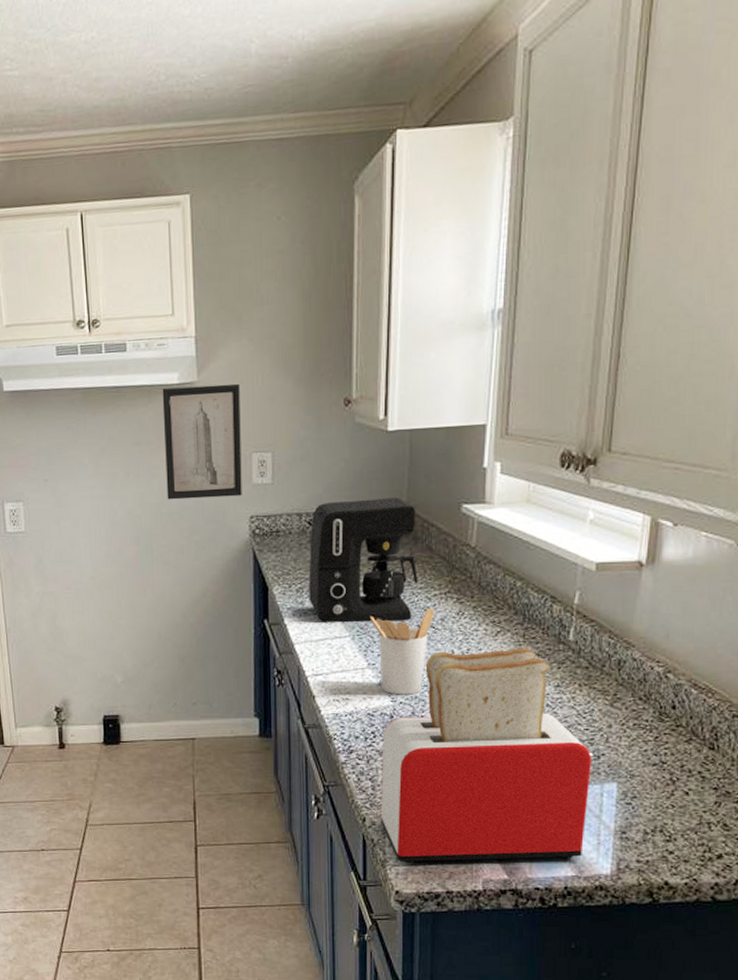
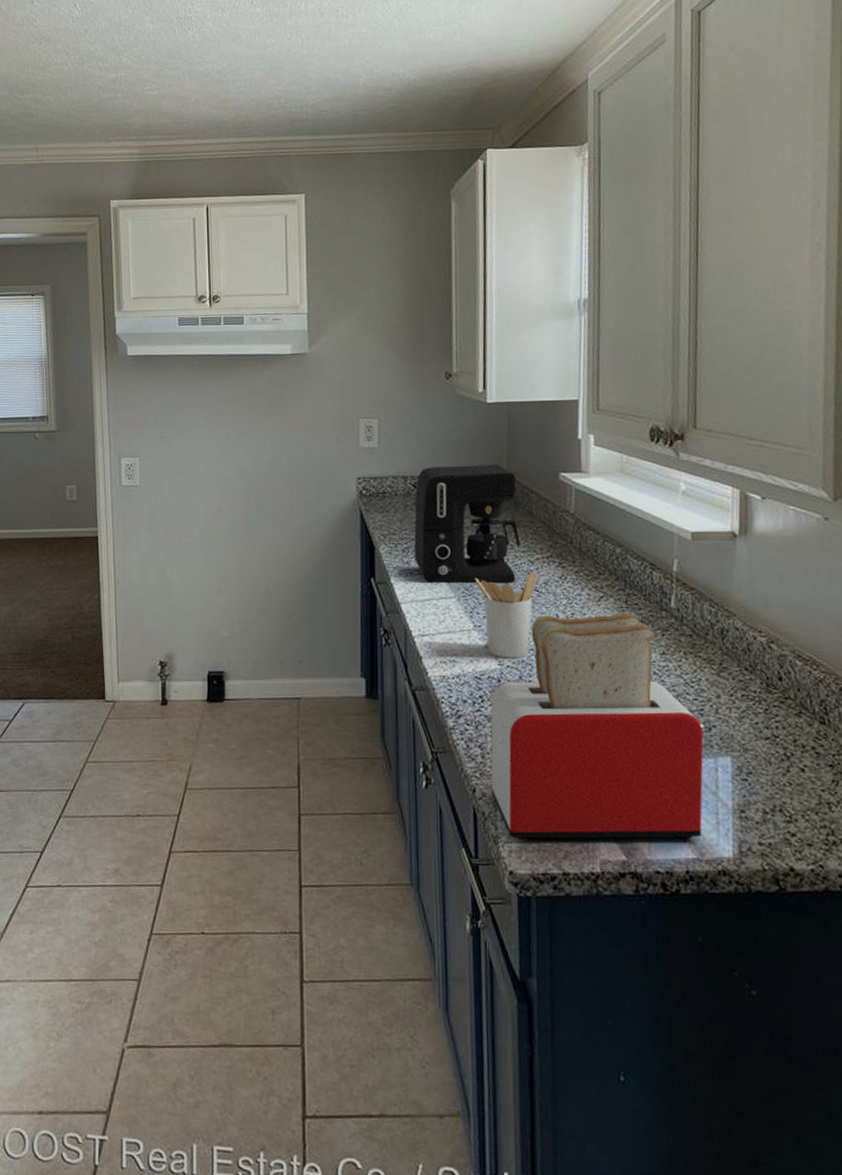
wall art: present [162,383,242,500] -> none [276,355,350,460]

